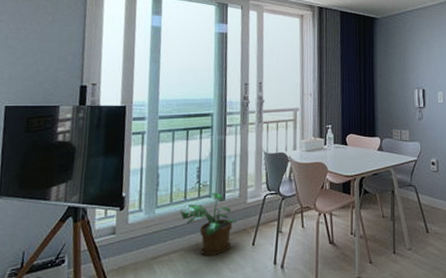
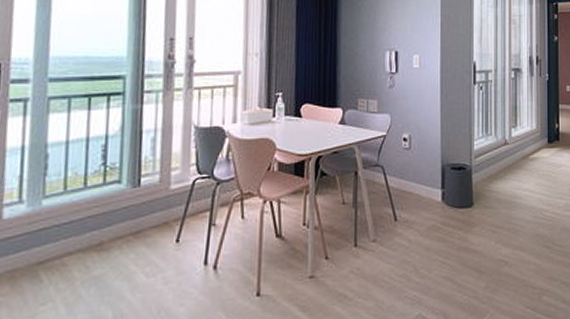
potted plant: present [179,192,237,256] -> none [76,177,156,258]

